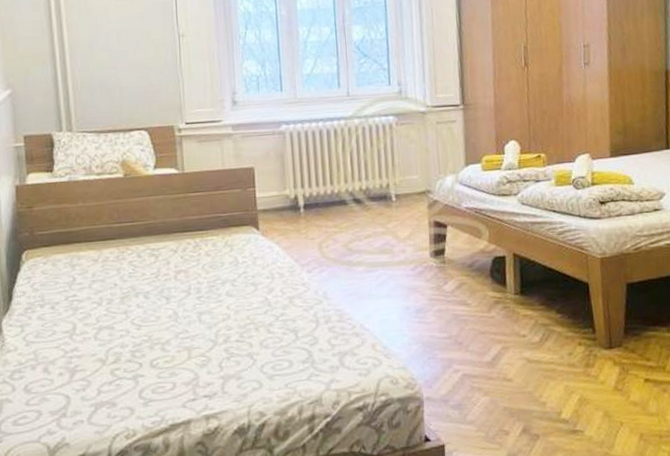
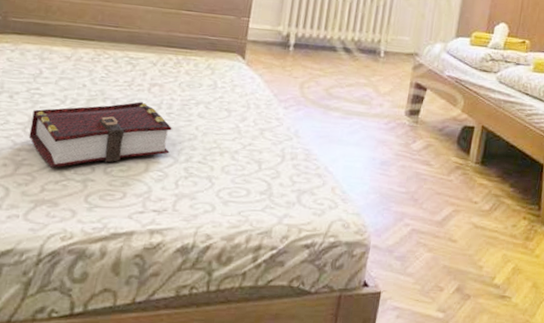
book: none [75,291,207,370] -> present [29,102,172,168]

